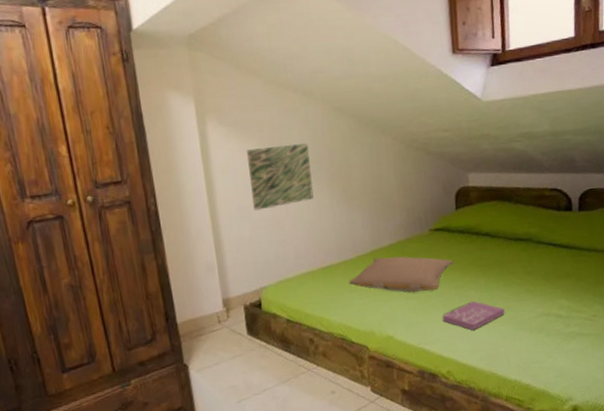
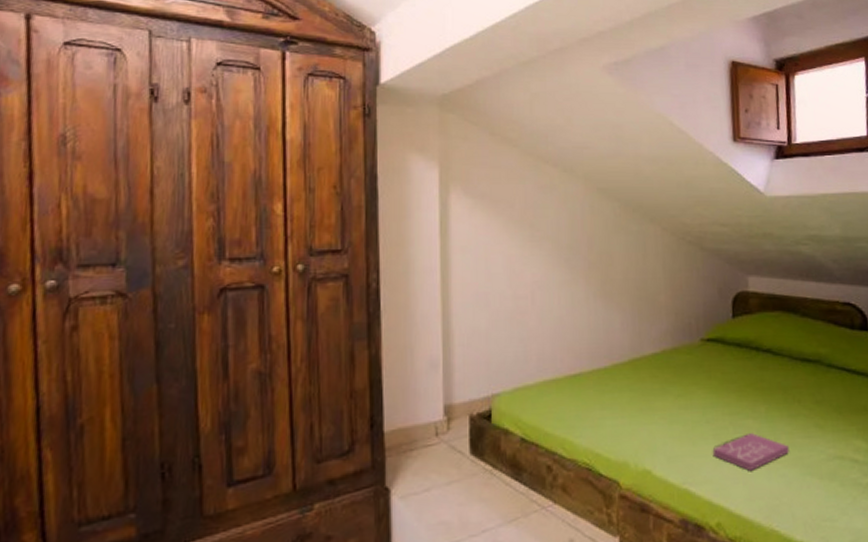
wall art: present [247,143,314,211] -> none [493,225,567,299]
pillow: present [349,256,453,293] -> none [601,368,728,416]

